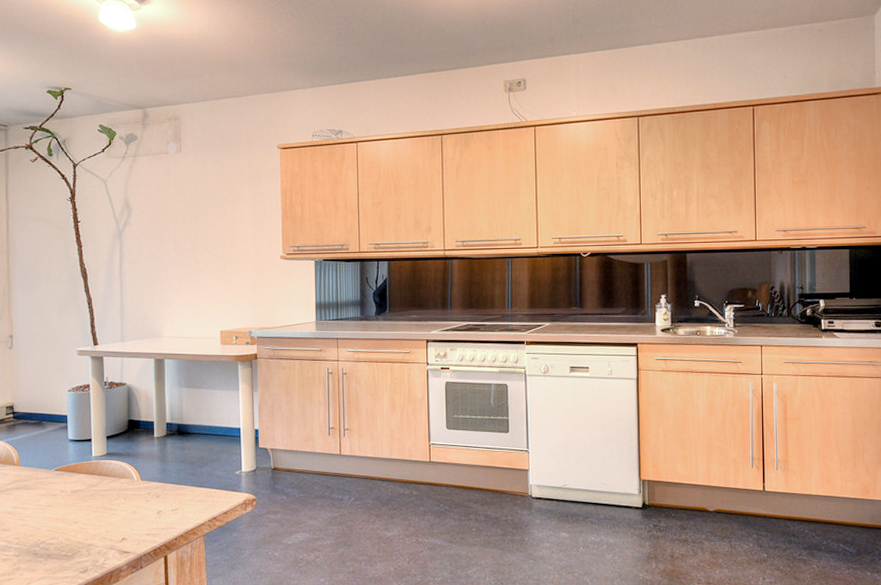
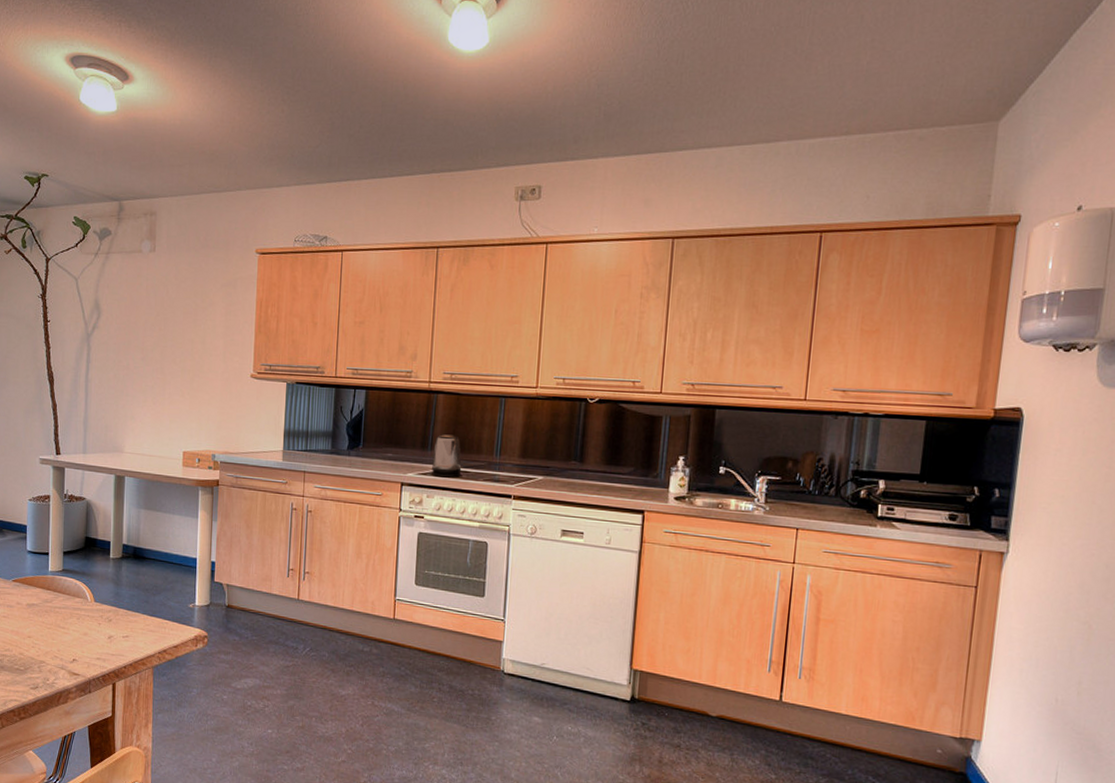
kettle: none [452,294,479,333] -> present [432,434,462,479]

